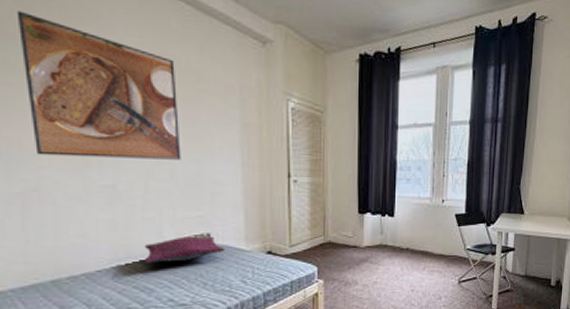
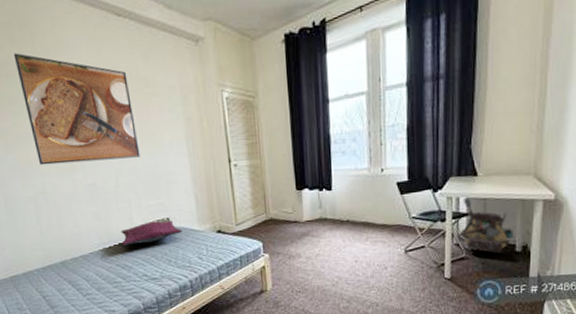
backpack: none [505,233,550,287] -> present [457,197,514,254]

